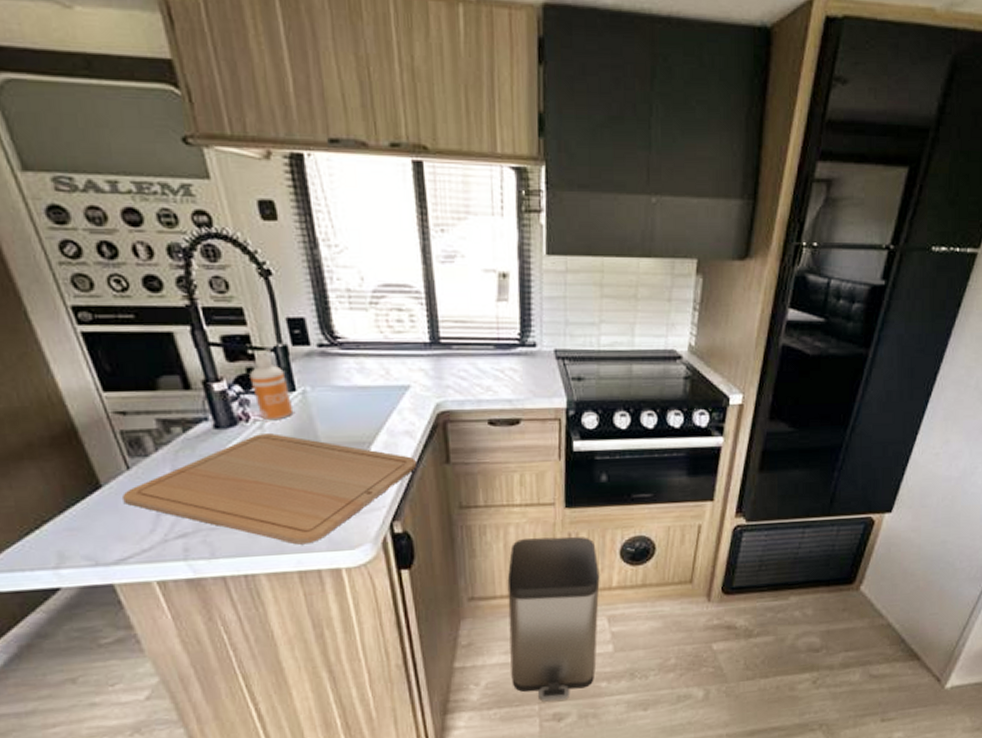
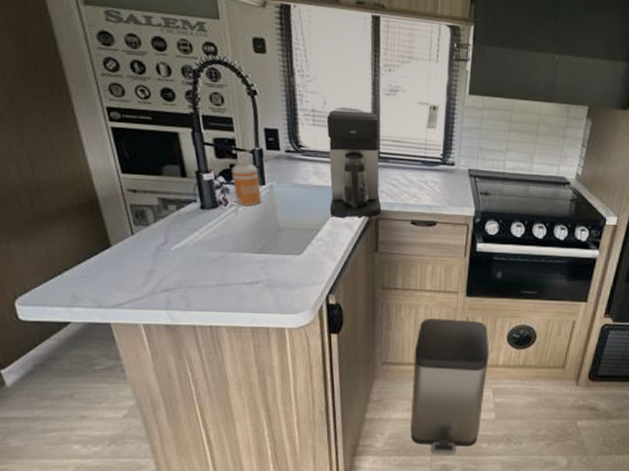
chopping board: present [123,433,418,545] -> none [126,216,353,306]
coffee maker: none [366,287,450,425] -> present [326,110,382,218]

